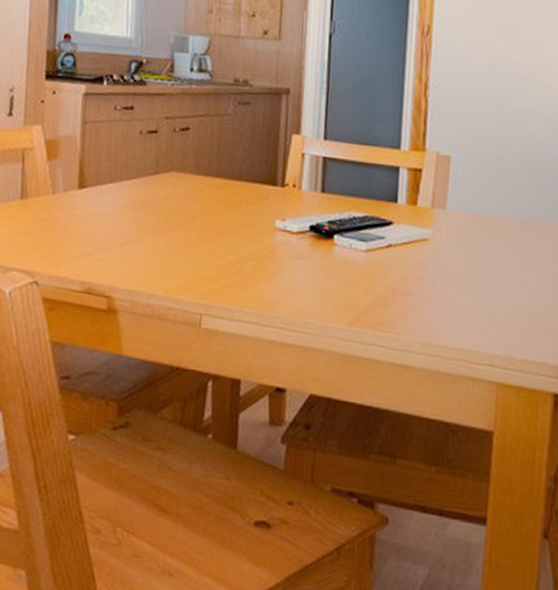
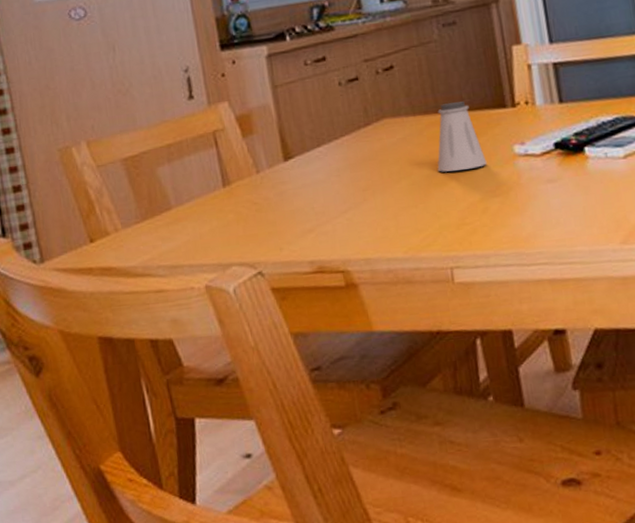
saltshaker: none [207,170,251,232] -> present [437,101,487,172]

